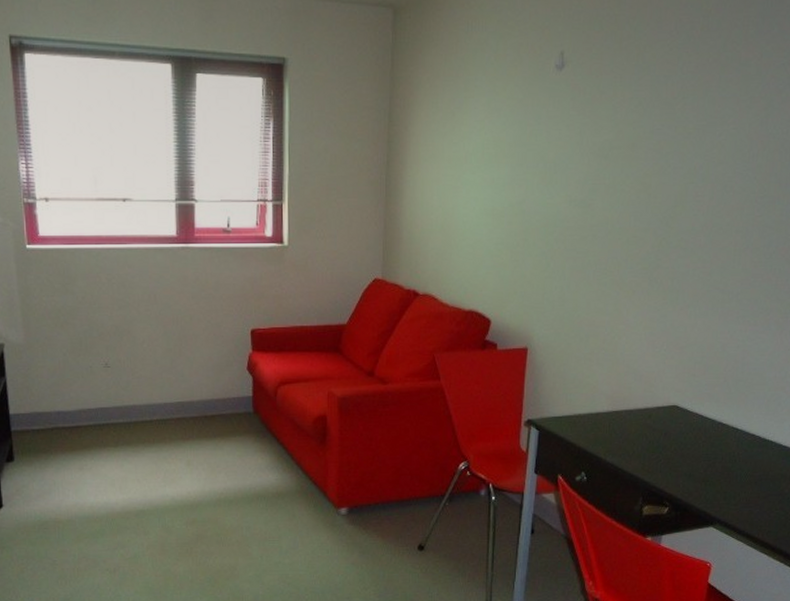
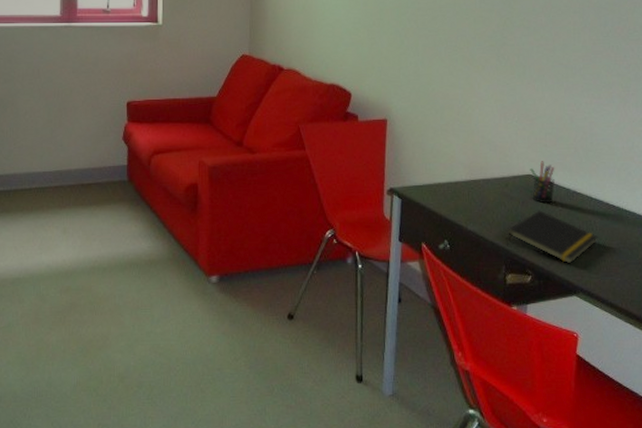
notepad: none [645,442,740,496] -> present [506,210,598,264]
pen holder: none [675,391,702,435] -> present [530,161,555,204]

